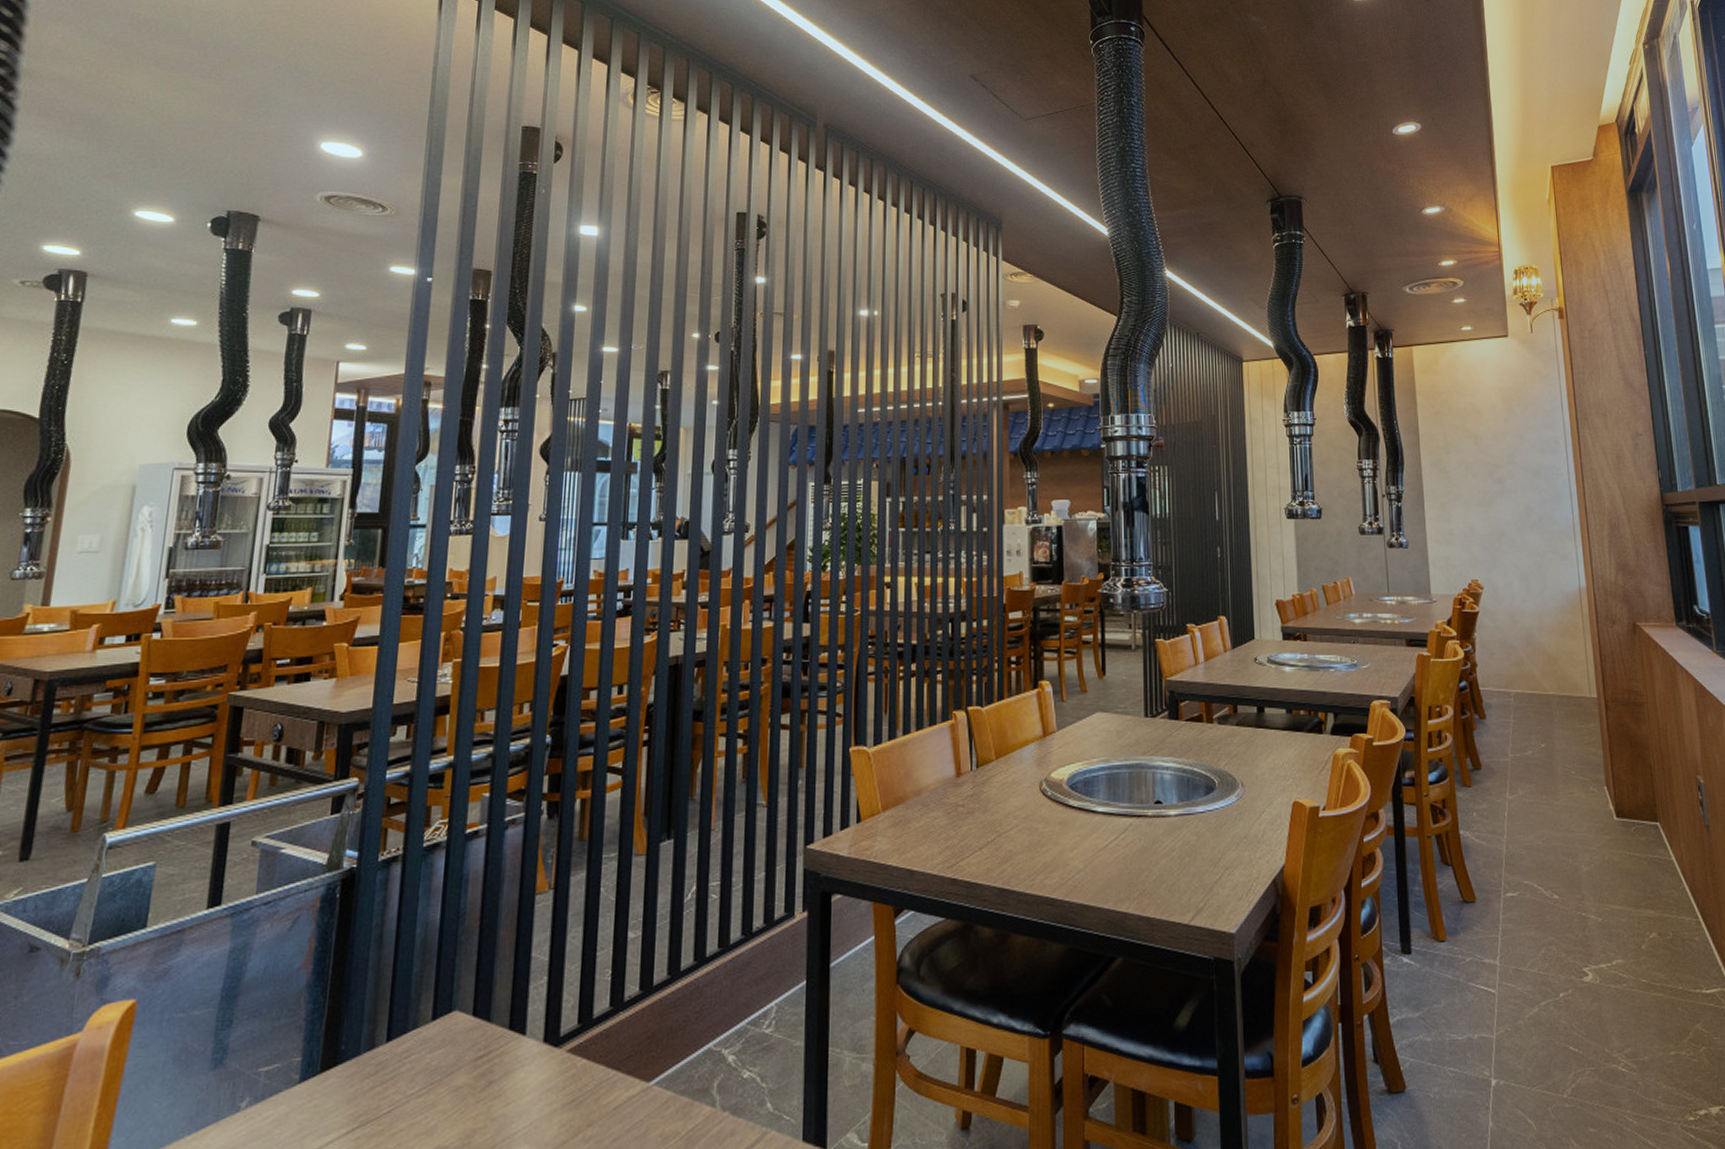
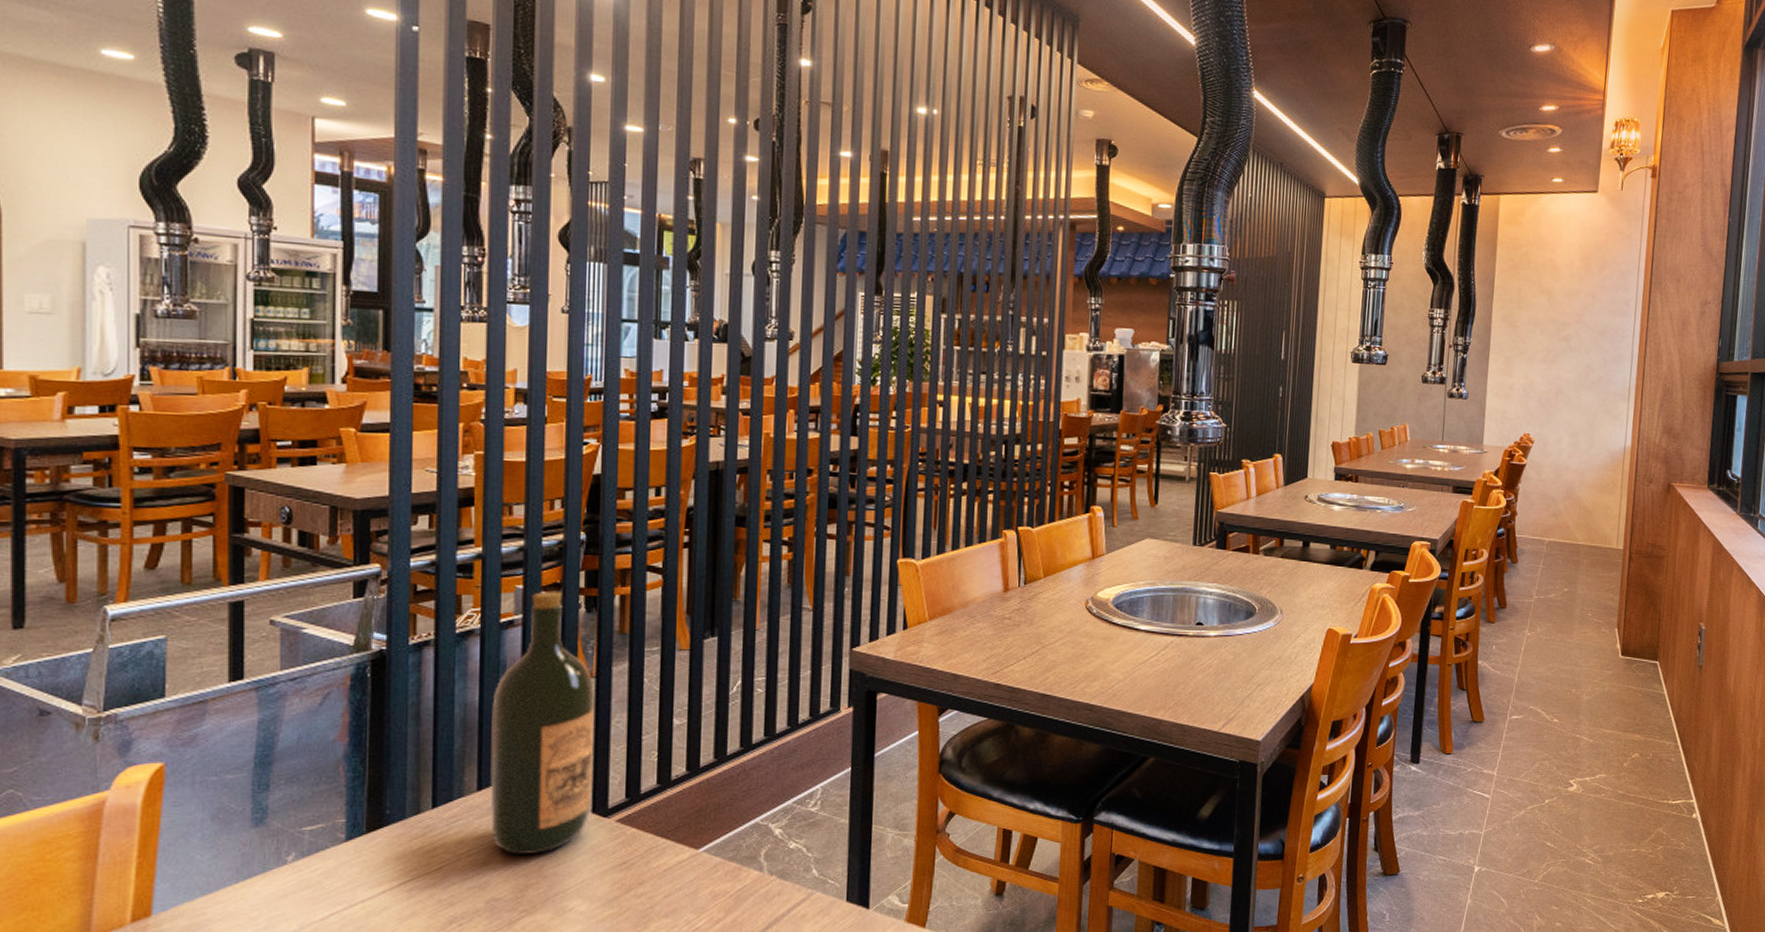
wine bottle: none [443,797,553,1093] -> present [490,590,596,854]

